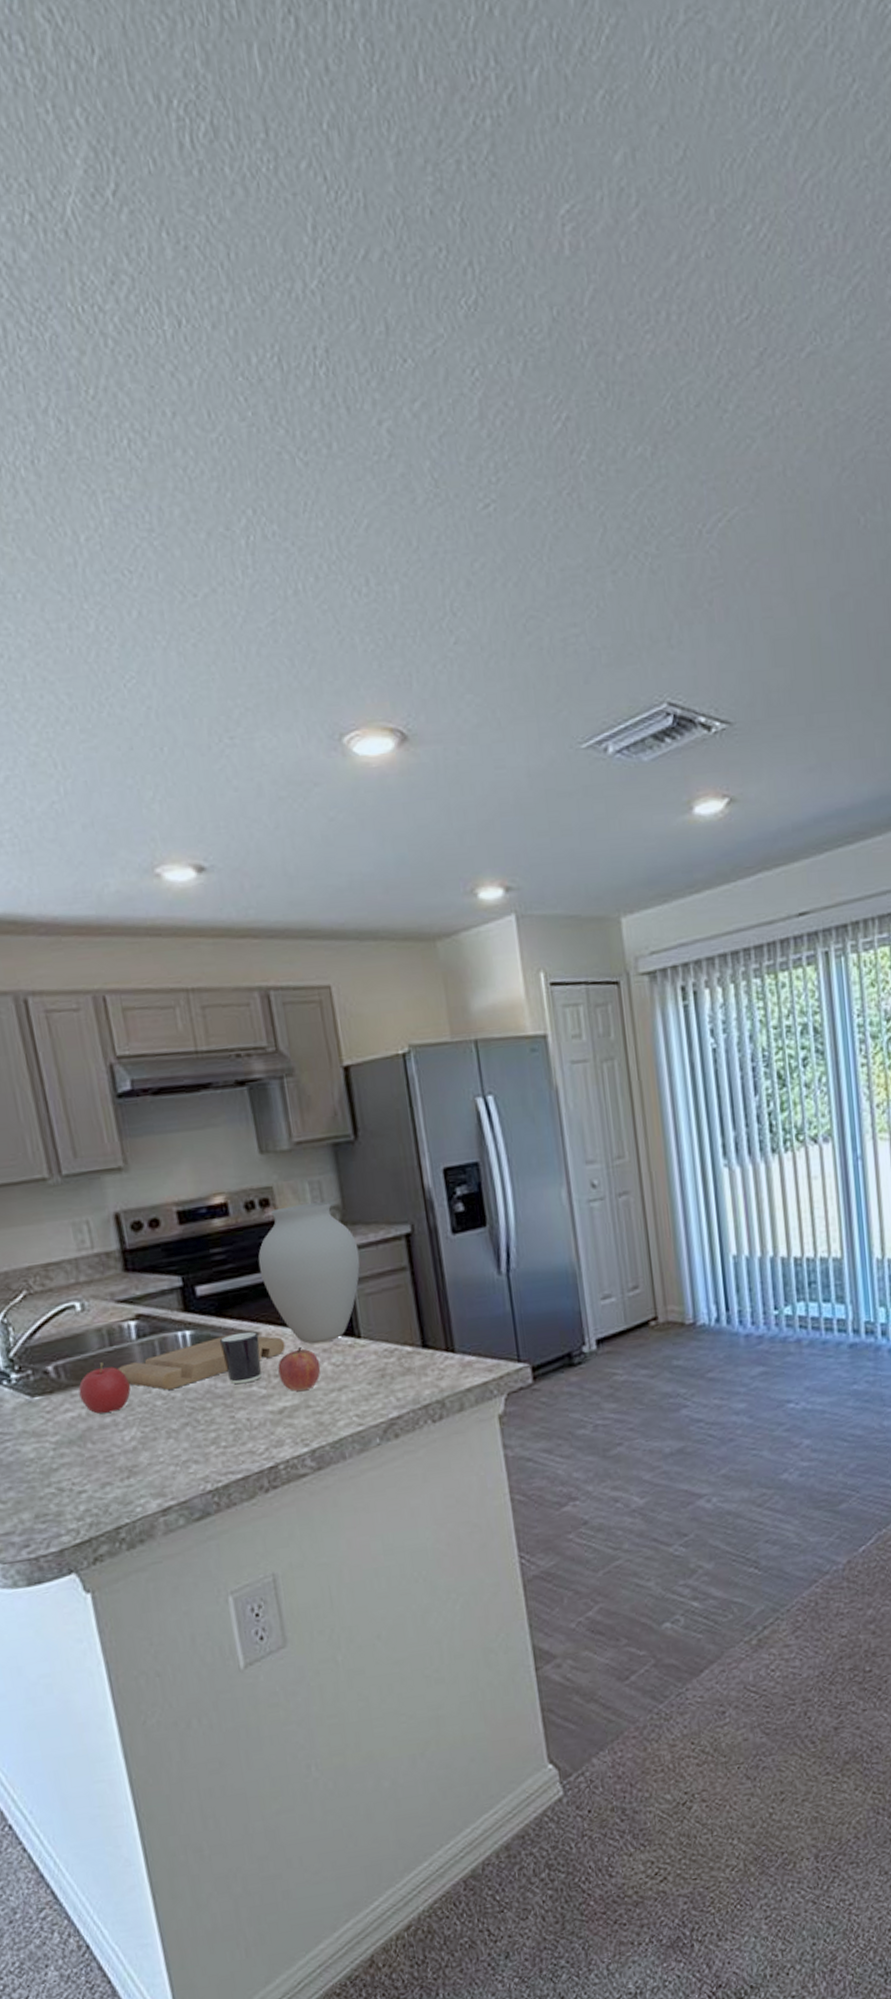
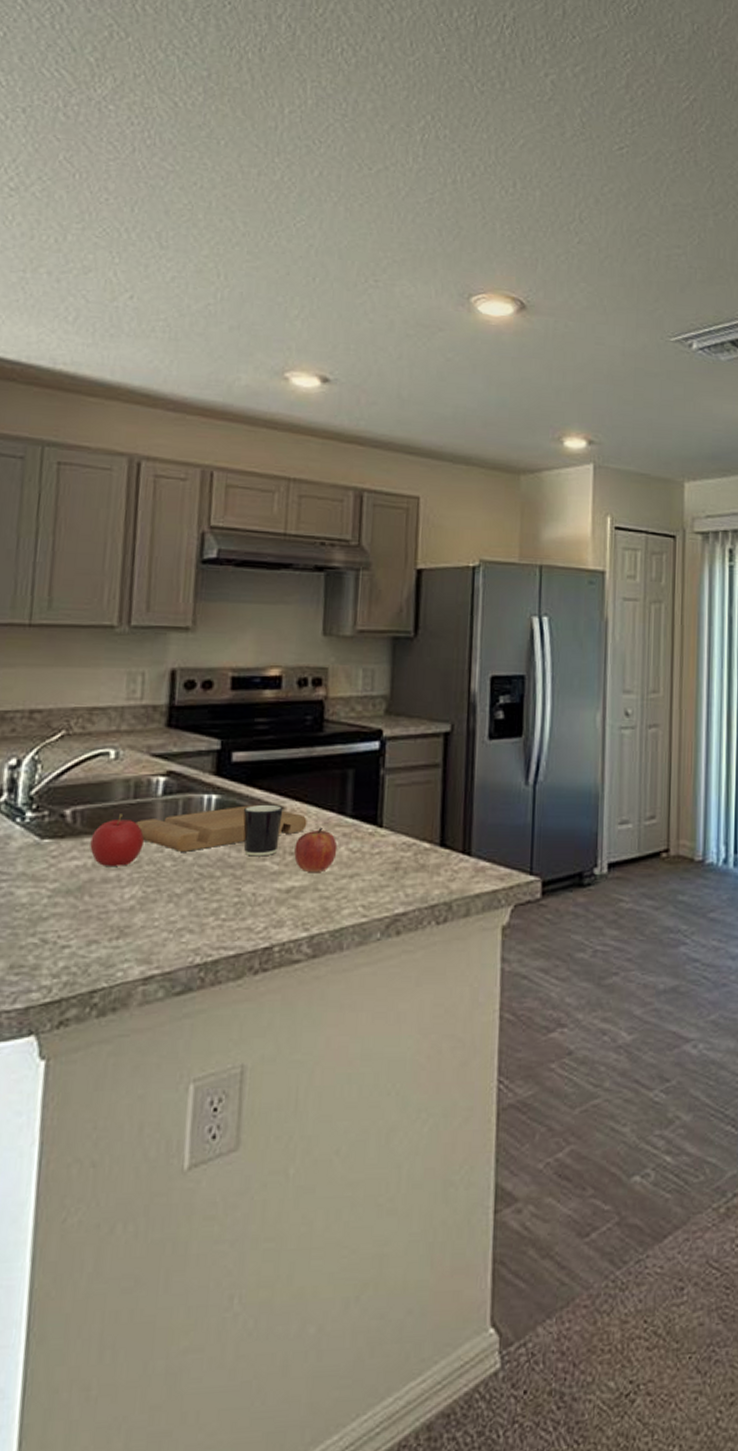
vase: present [258,1201,360,1344] -> none [298,689,398,827]

